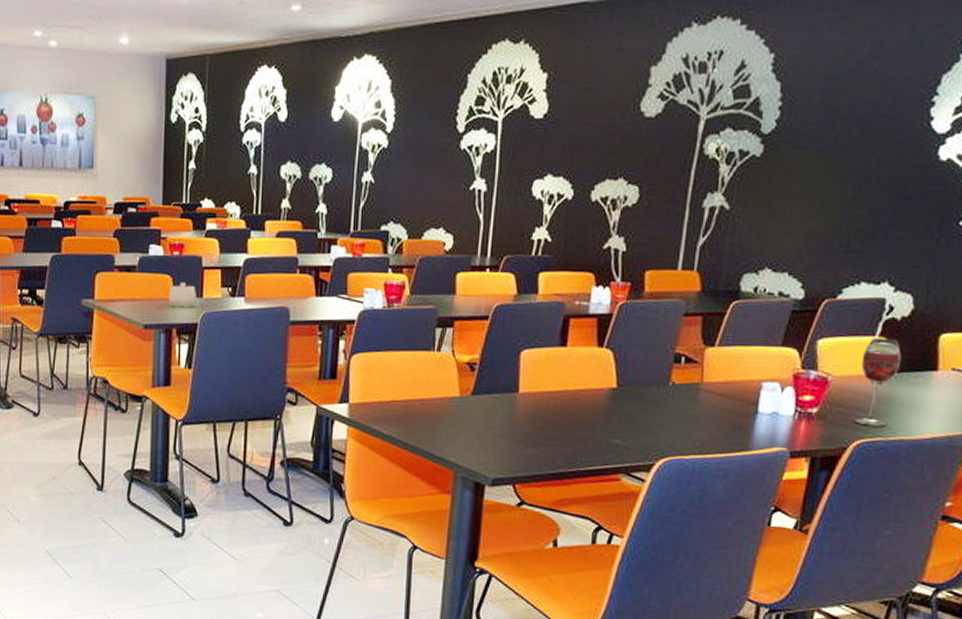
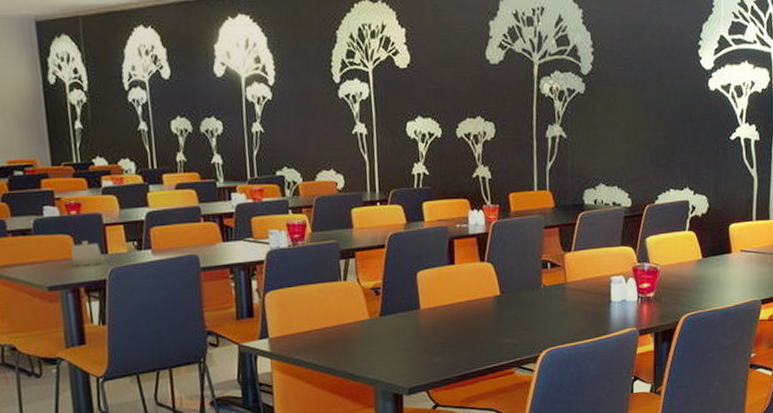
wineglass: present [855,338,902,427] -> none [679,231,706,302]

